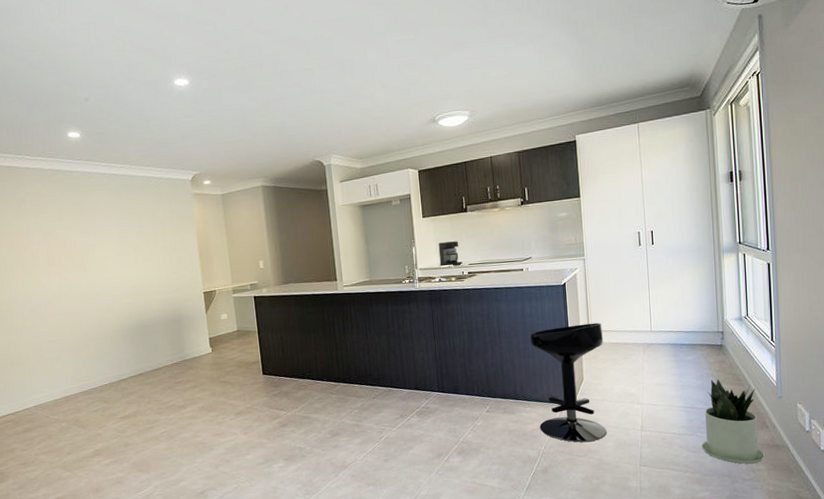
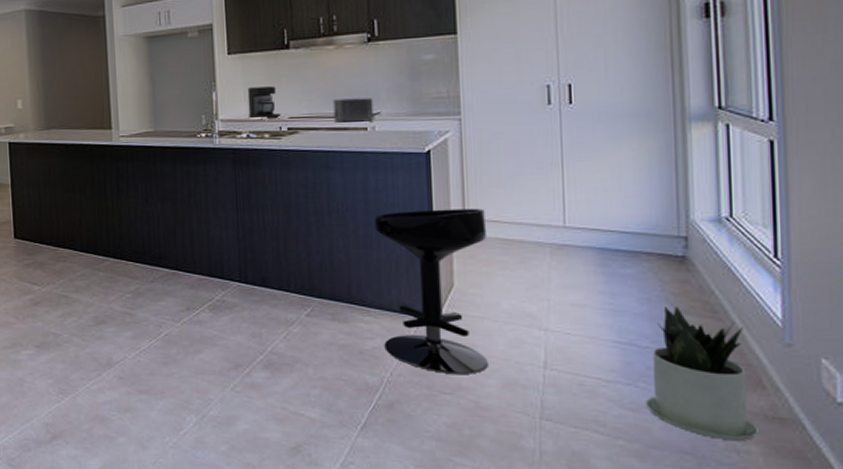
toaster: none [498,246,528,266] -> present [332,97,375,123]

